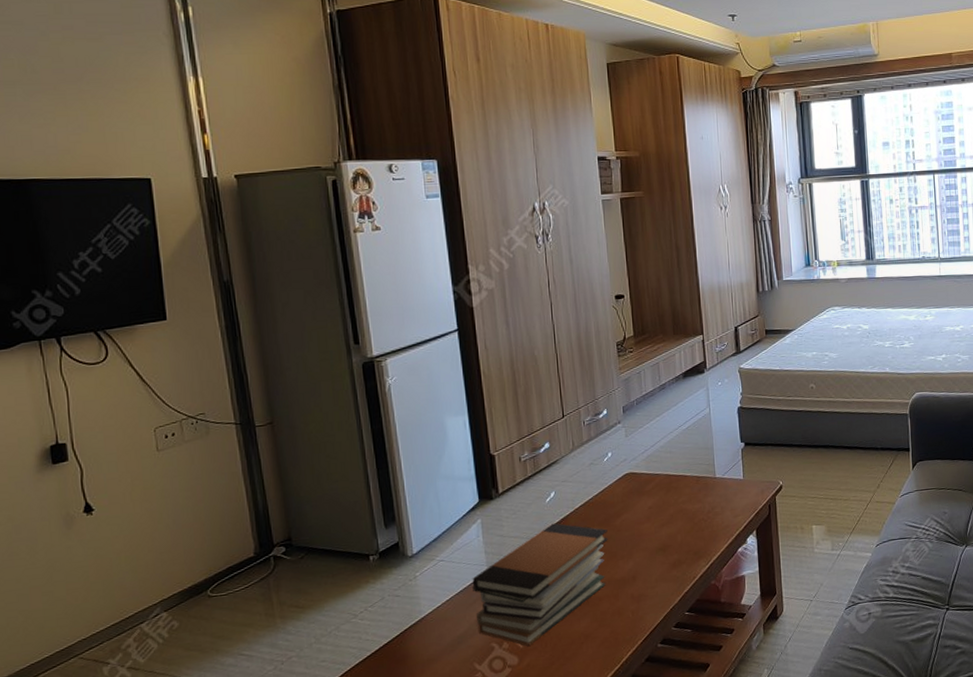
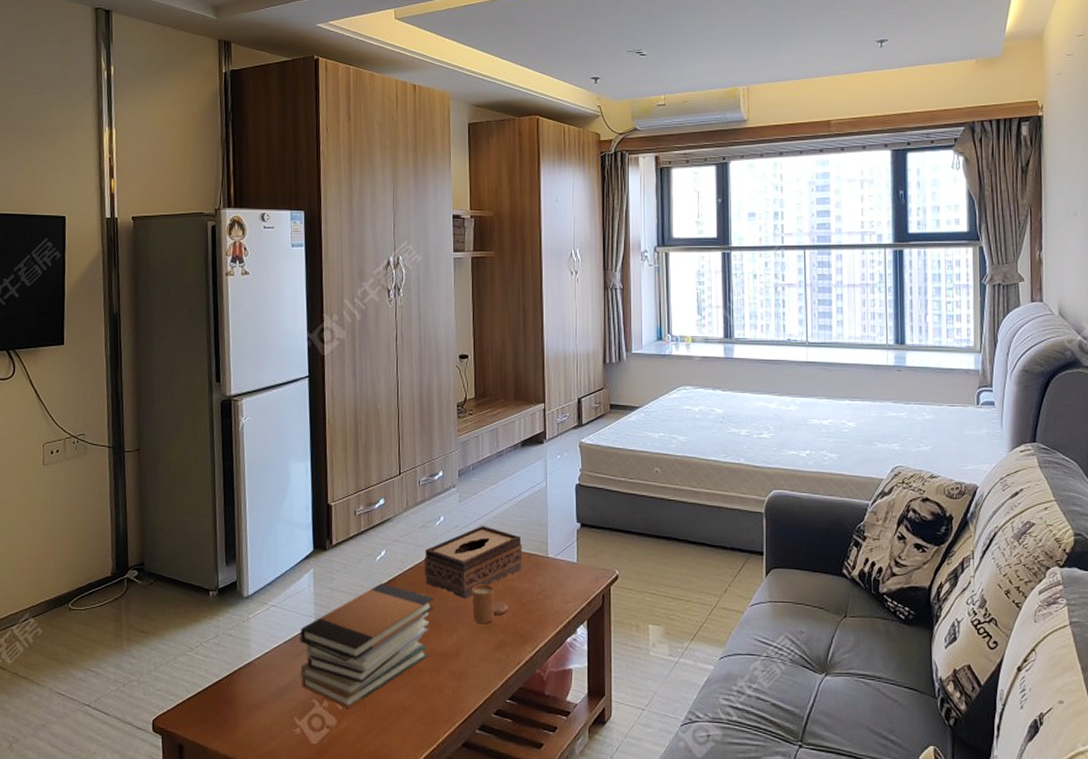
tissue box: none [595,456,692,527] -> present [424,526,523,599]
candle: none [644,509,680,548] -> present [471,583,507,624]

